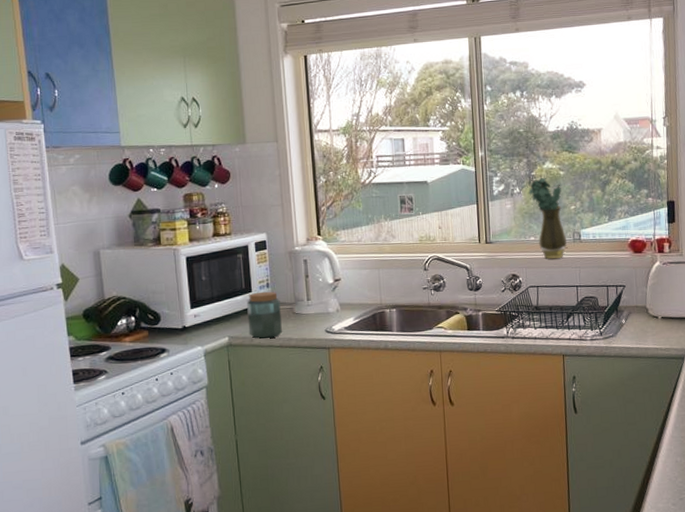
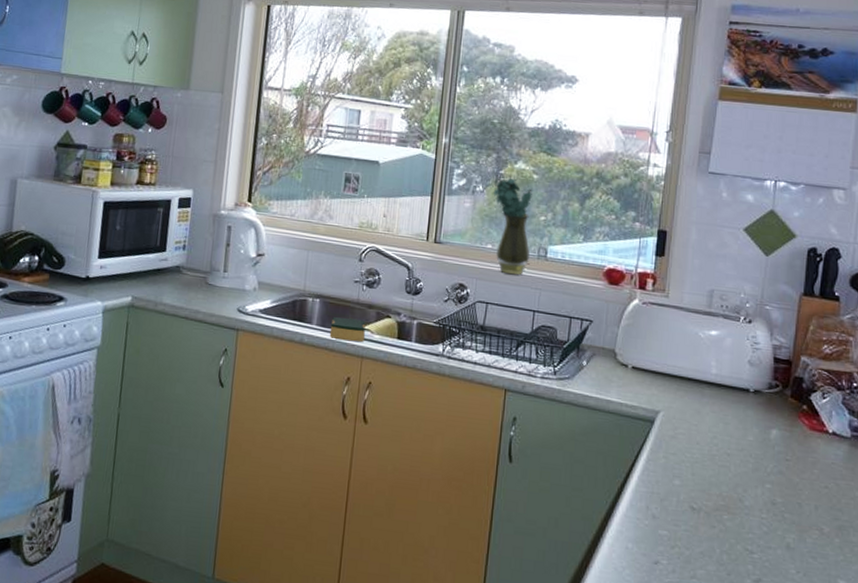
peanut butter: present [247,291,282,340] -> none [154,253,194,307]
sponge: none [409,320,440,340] -> present [329,317,366,342]

